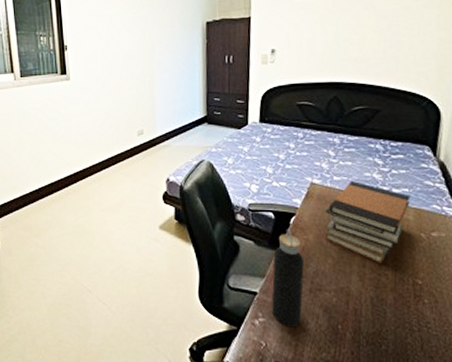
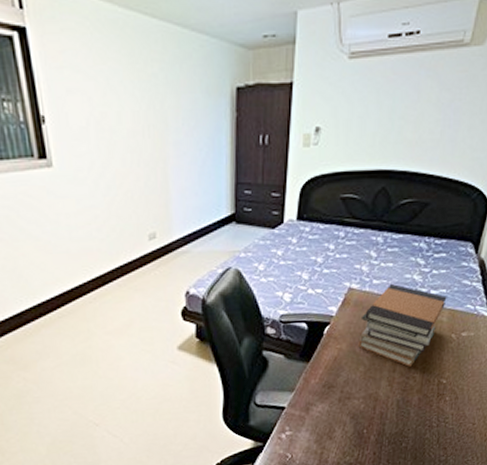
water bottle: present [272,228,304,327] -> none [300,338,335,437]

